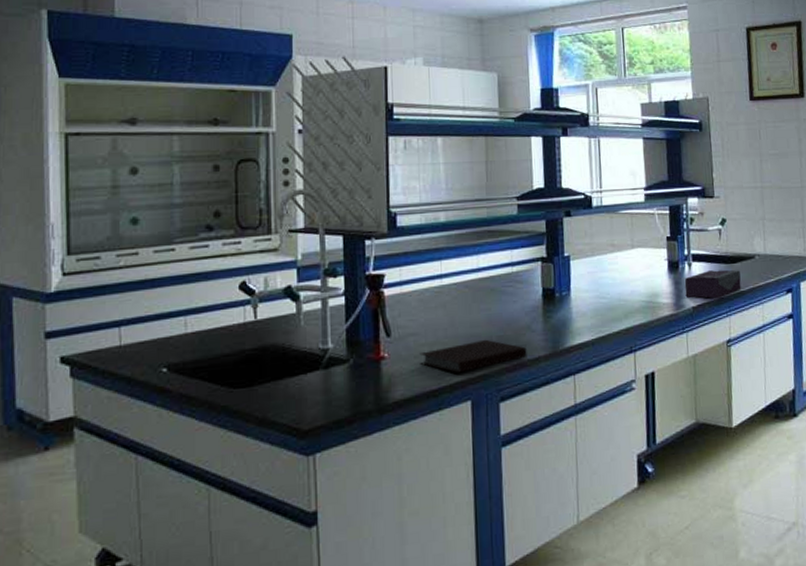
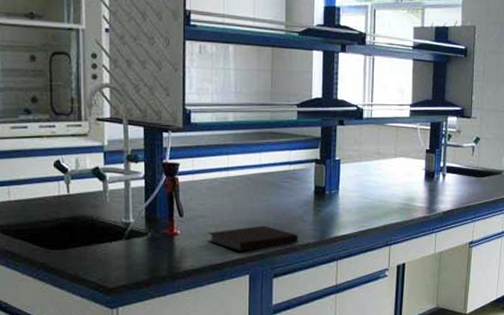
tissue box: present [684,269,742,299] -> none [438,182,487,207]

